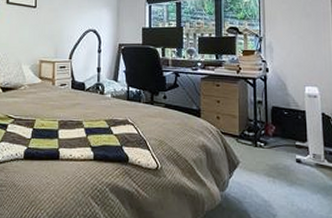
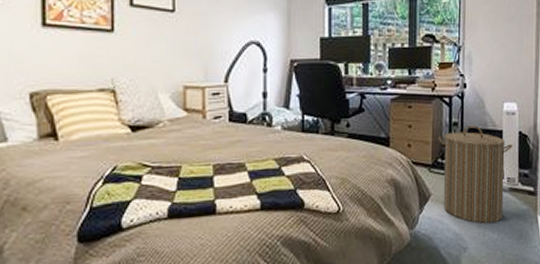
laundry hamper: none [244,104,316,195] -> present [437,125,513,224]

